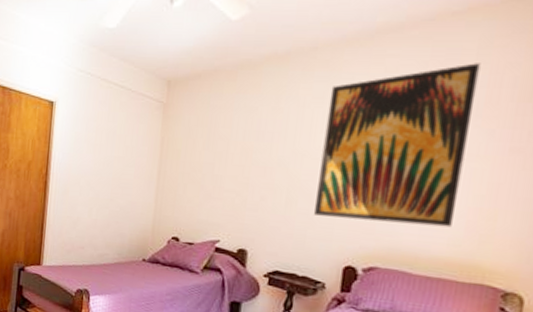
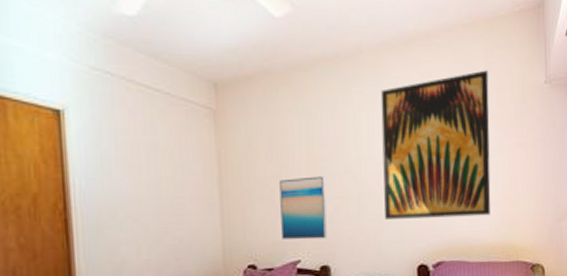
wall art: none [206,166,256,225] -> present [279,176,327,240]

